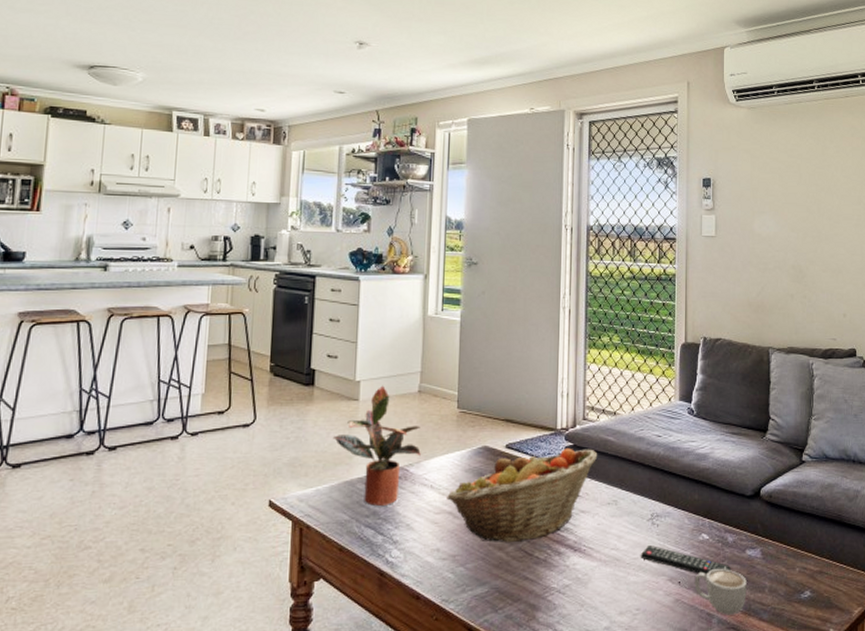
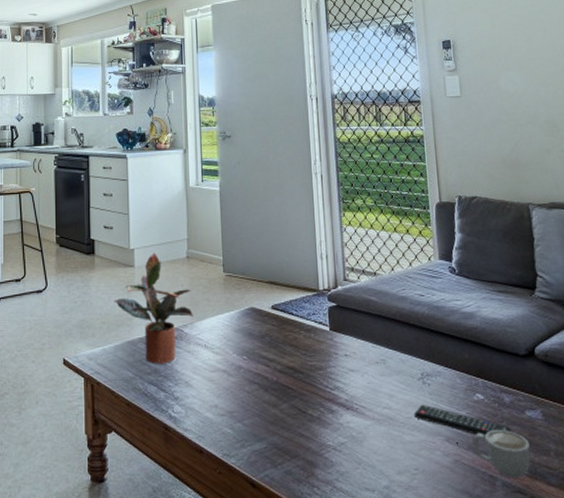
fruit basket: present [447,448,598,543] -> none [220,308,362,401]

